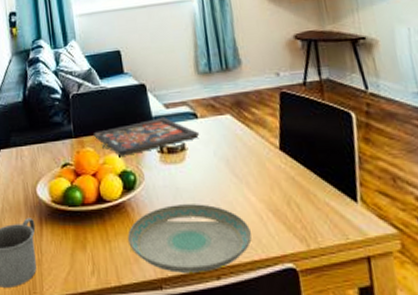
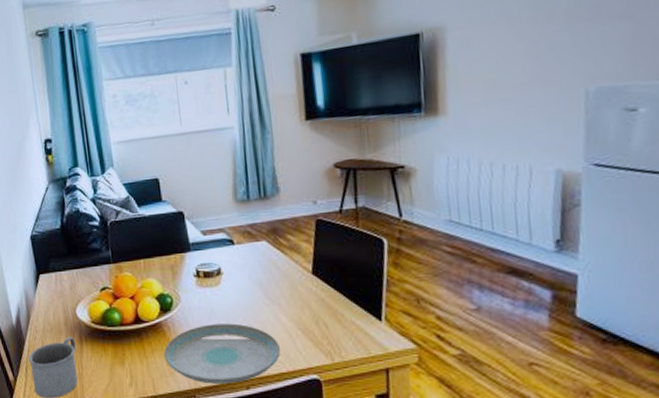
board game: present [93,117,200,156] -> none [131,243,236,280]

